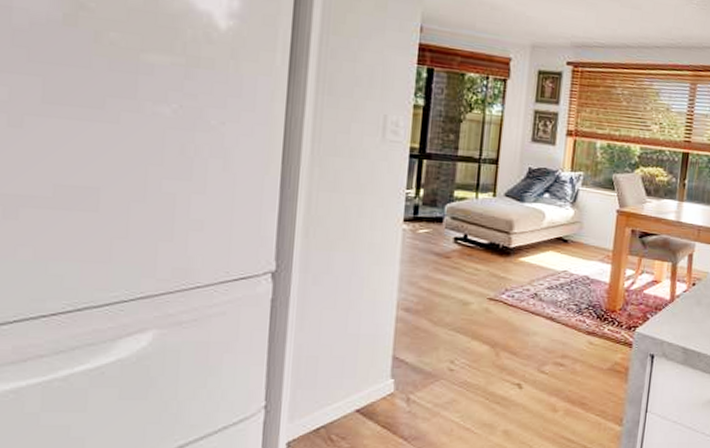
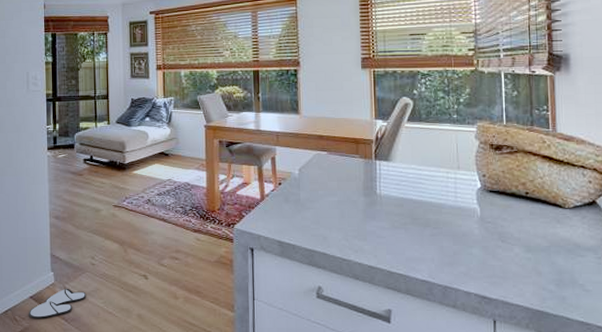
slippers: none [352,399,438,439] -> present [29,288,86,320]

